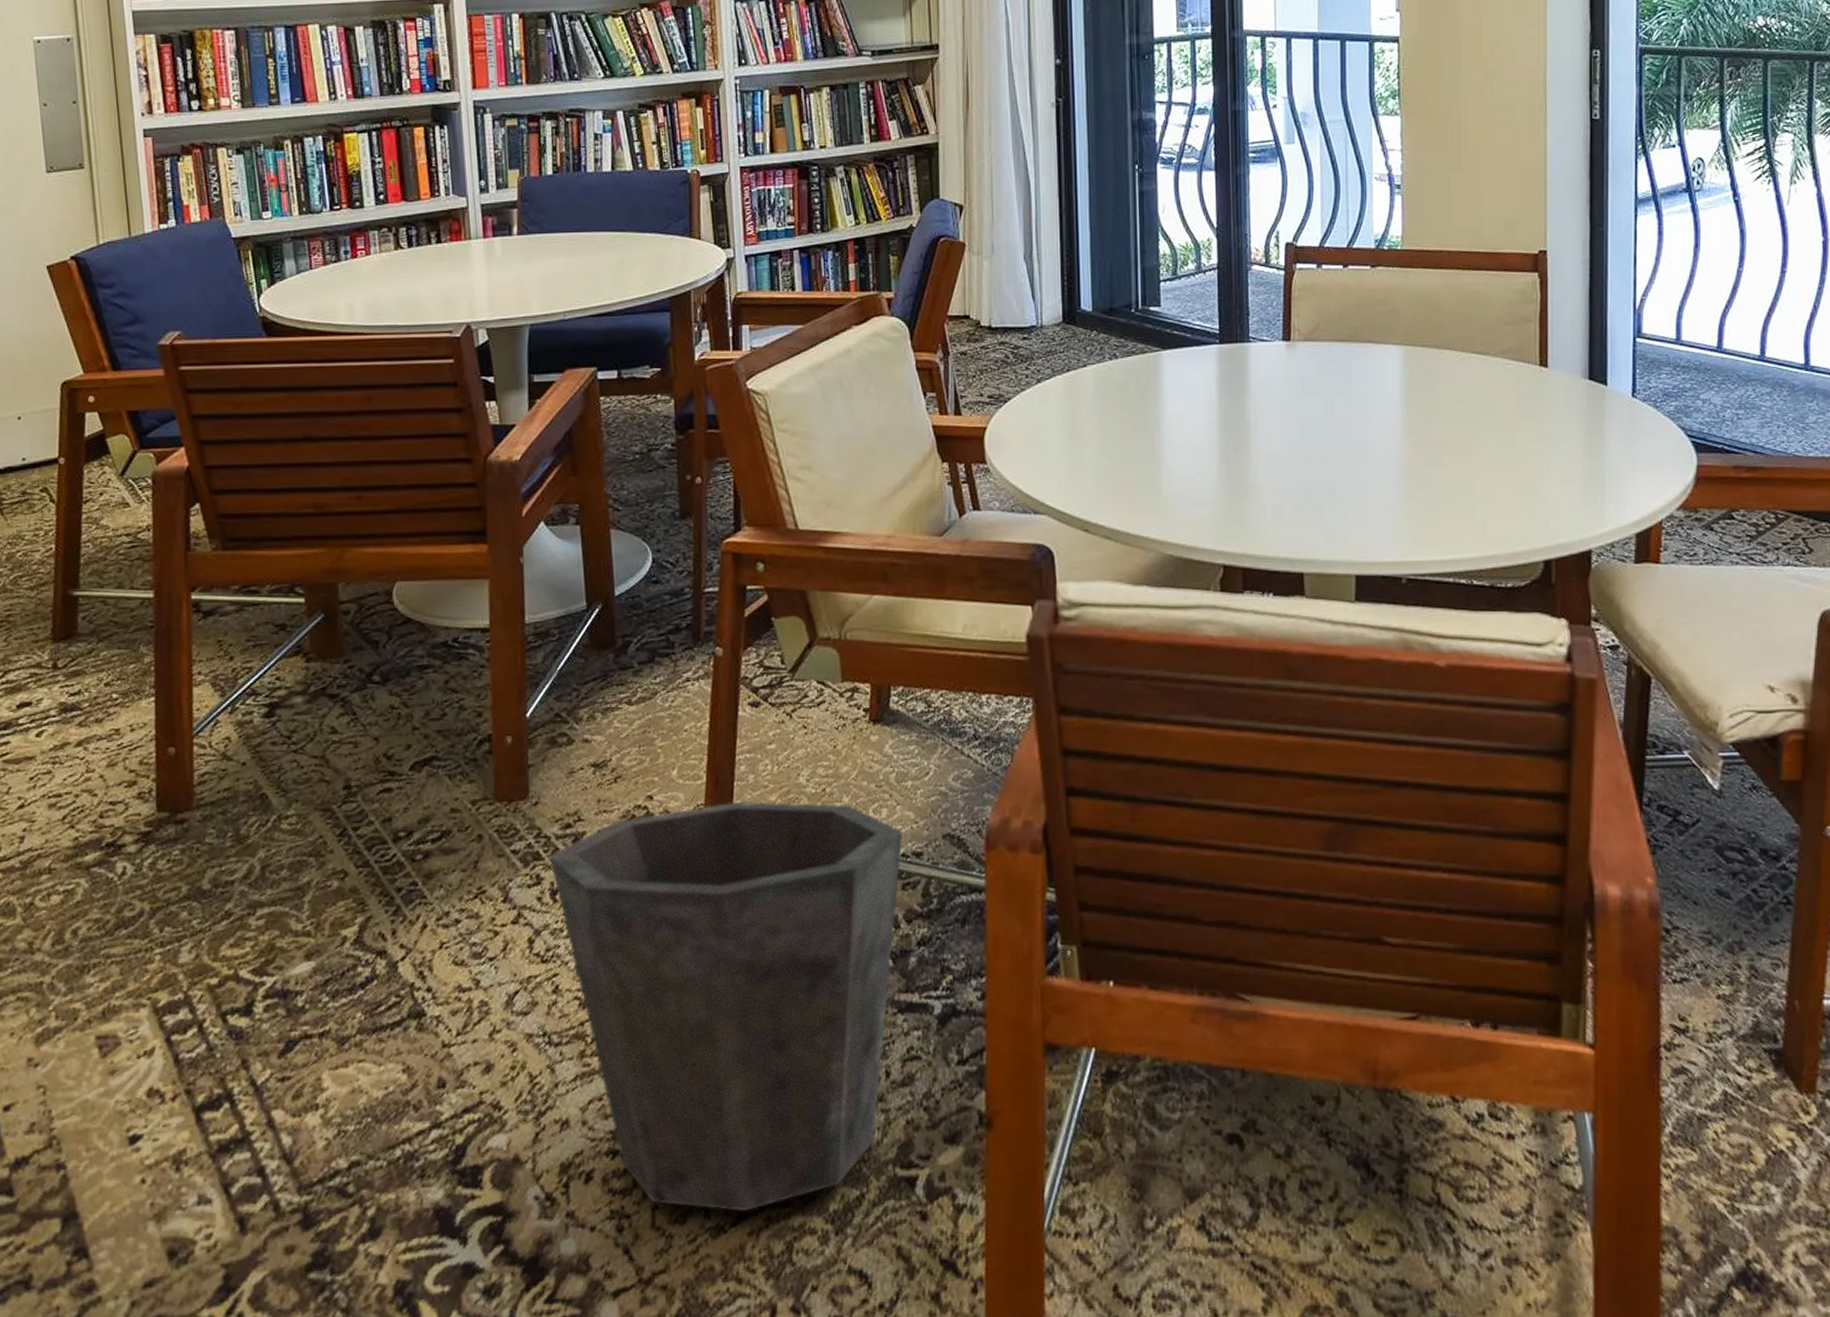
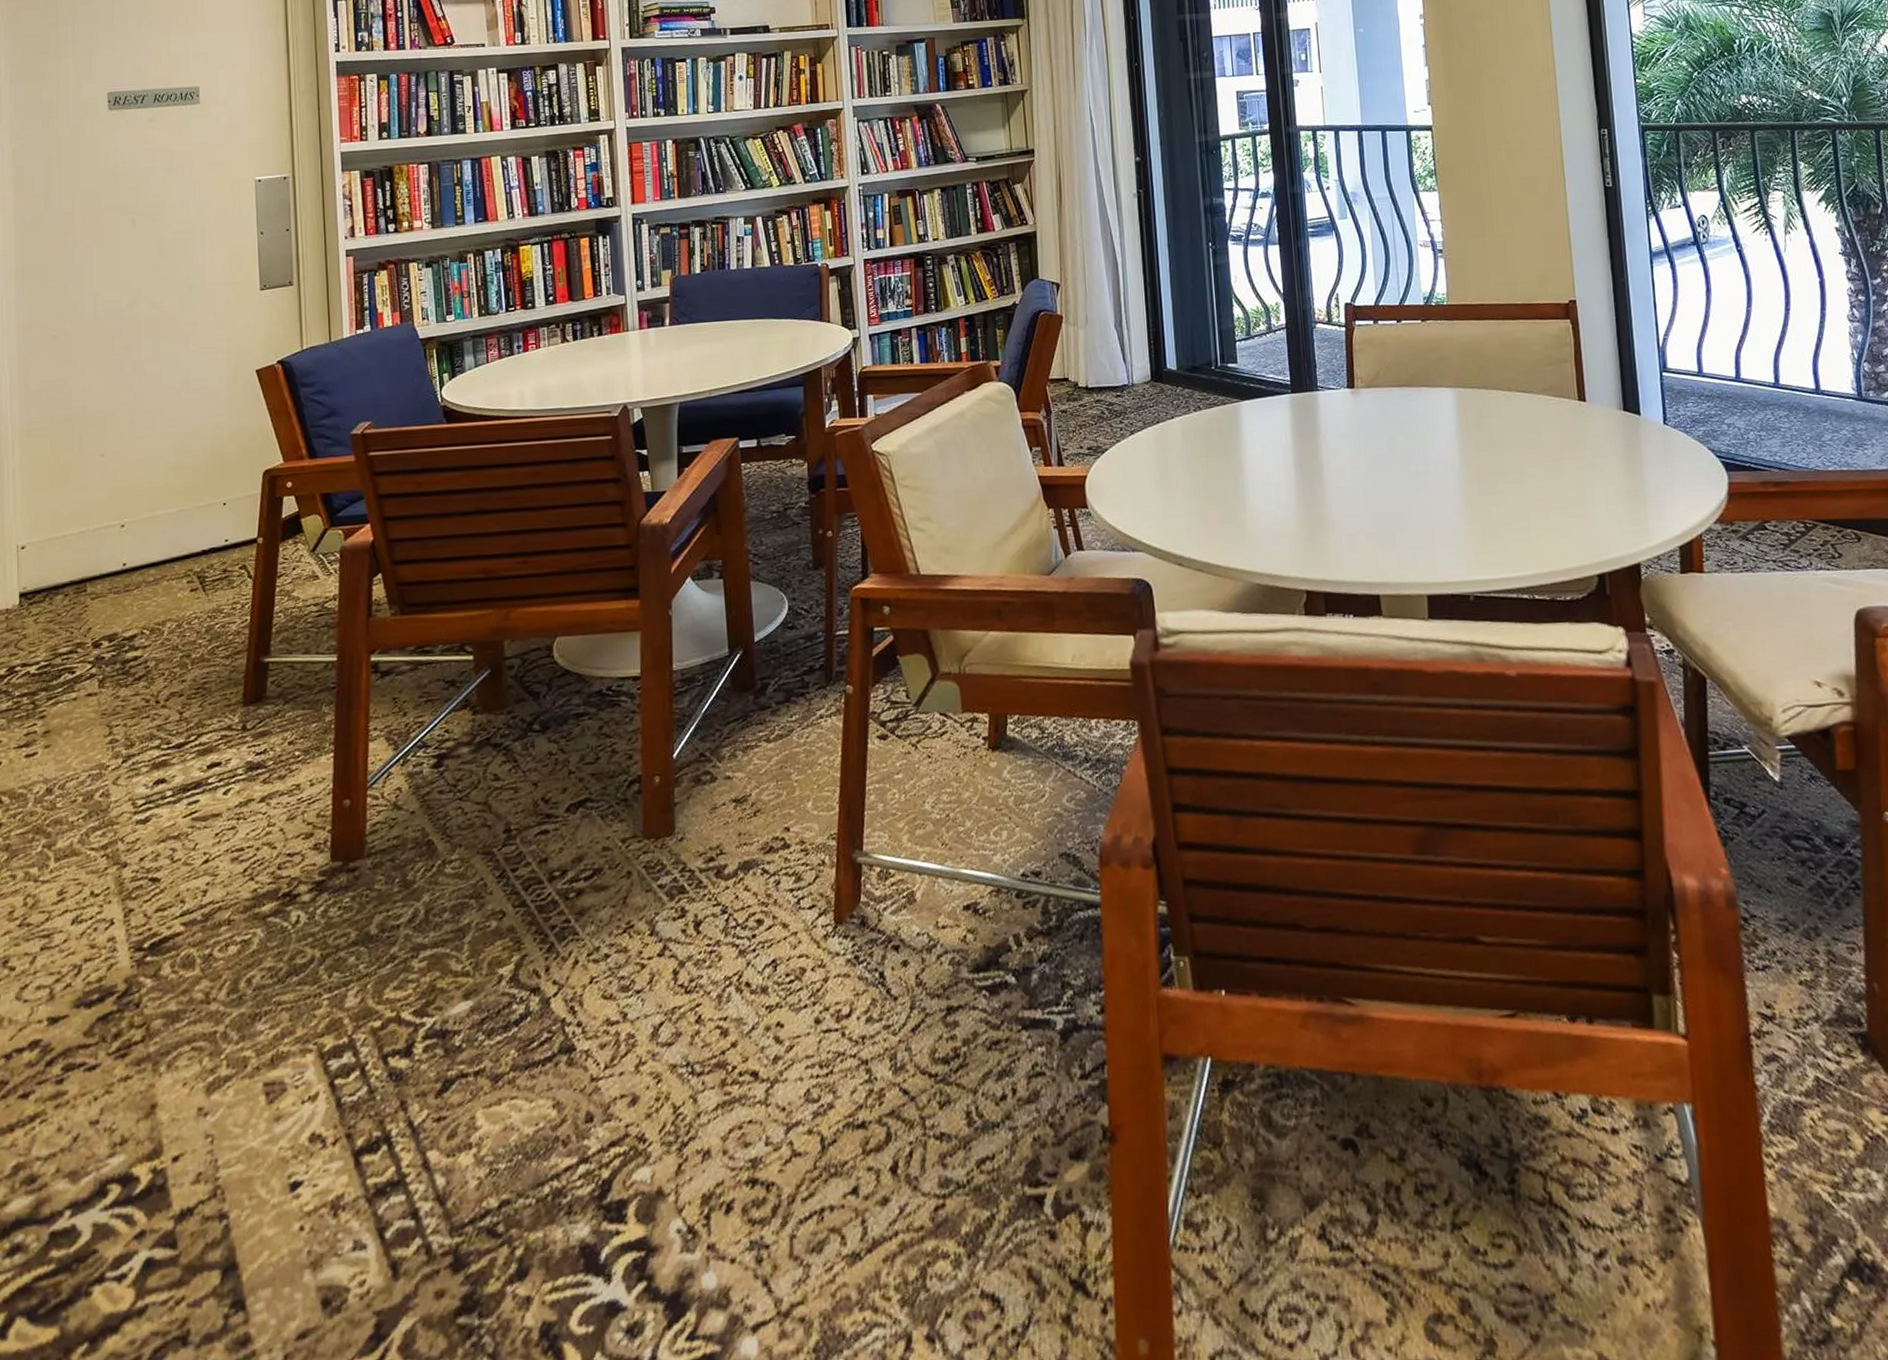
waste bin: present [549,801,903,1211] -> none [693,828,1023,1237]

